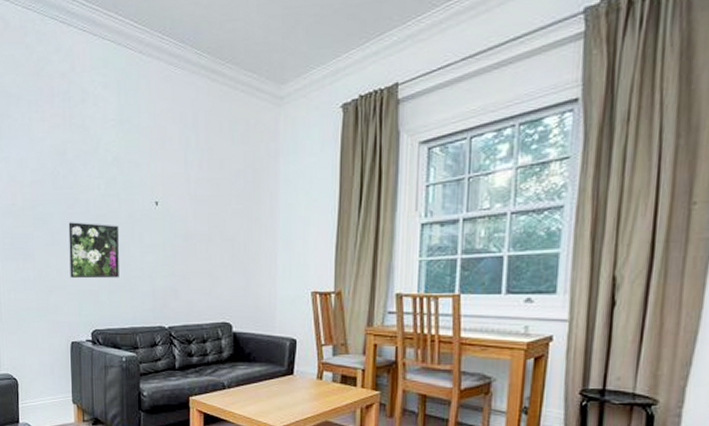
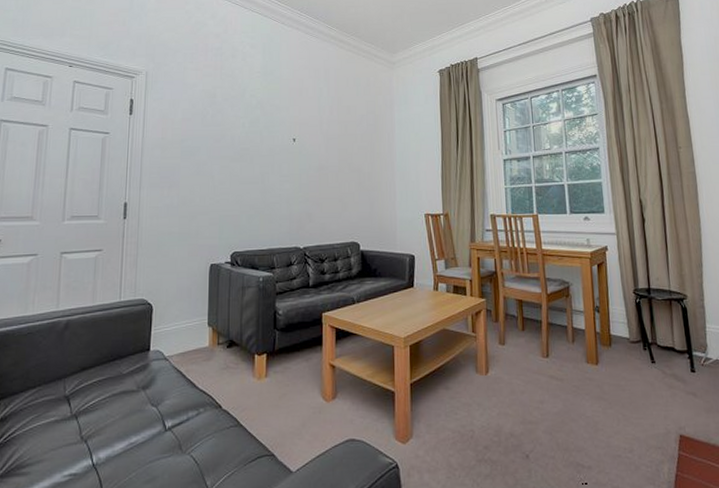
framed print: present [68,222,120,279] -> none [213,154,261,205]

